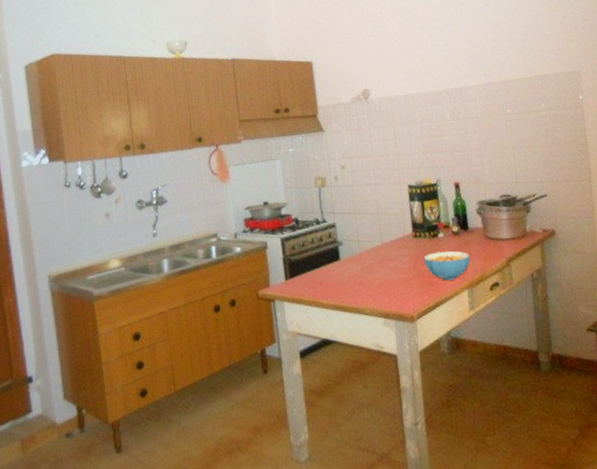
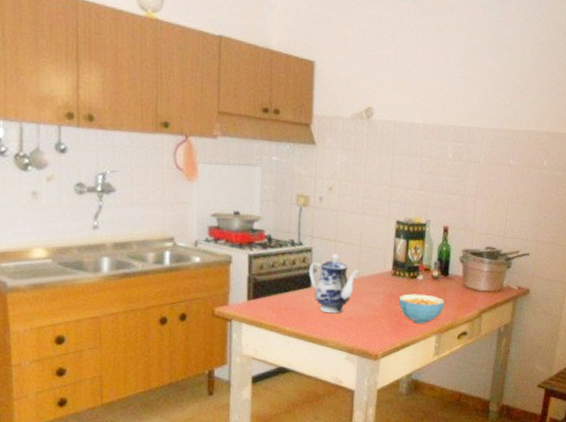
teapot: none [335,225,382,283] -> present [309,253,360,314]

